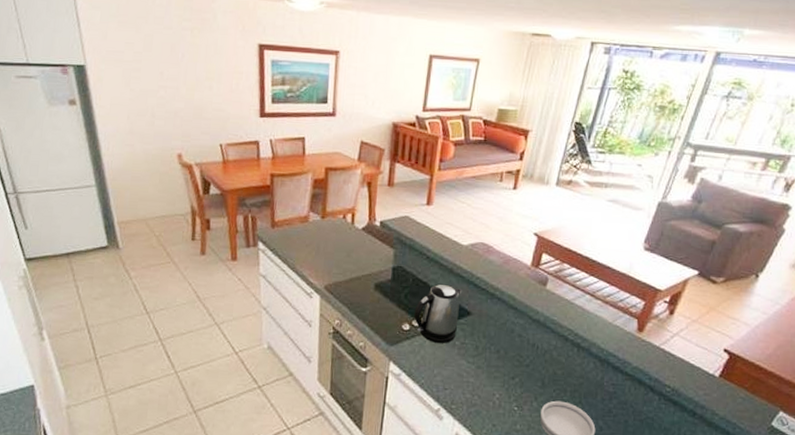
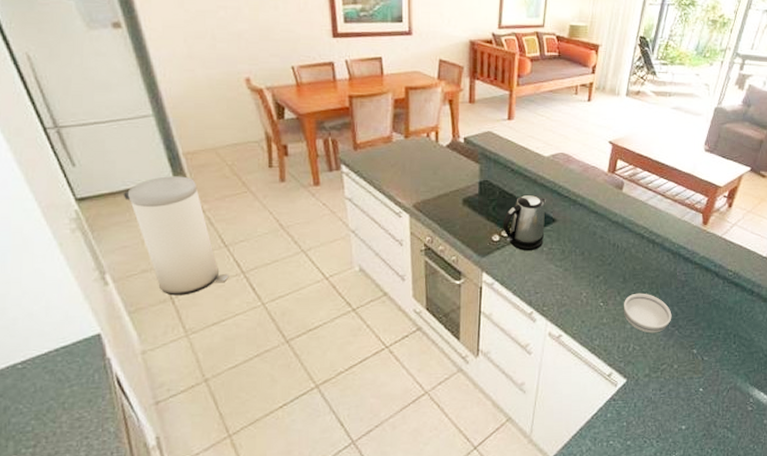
pedal bin: none [64,243,148,357] -> present [123,176,229,296]

